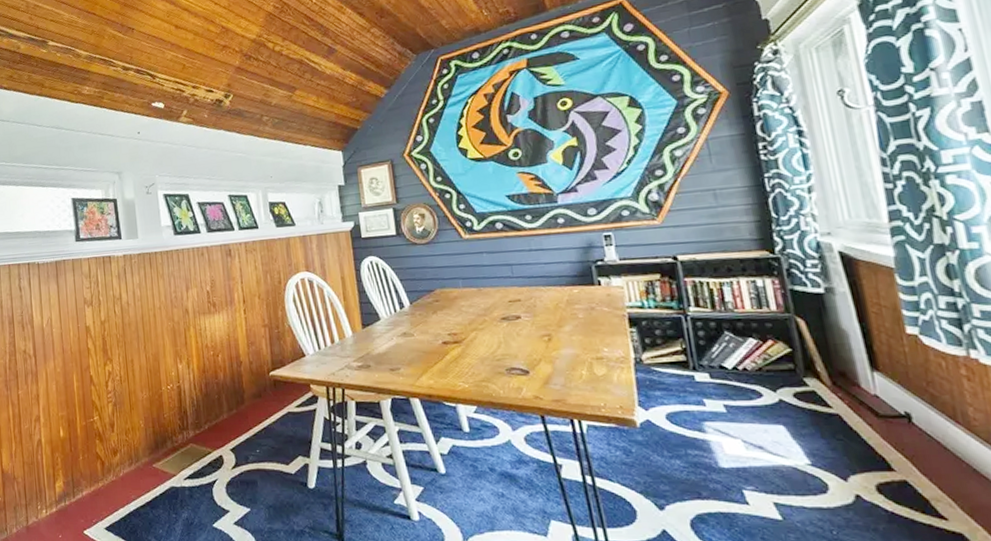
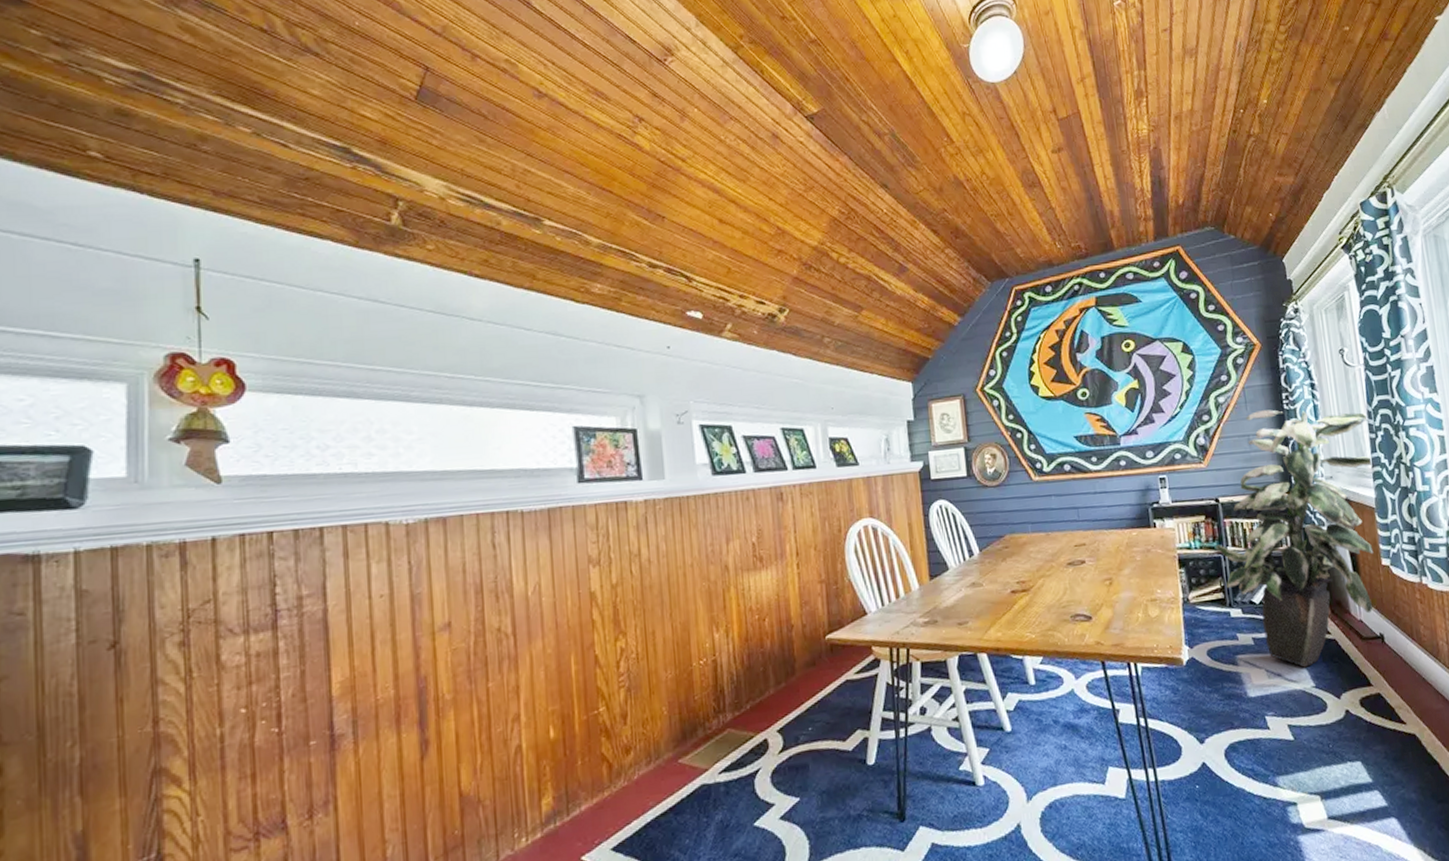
indoor plant: none [672,160,894,442] -> present [1214,410,1374,668]

